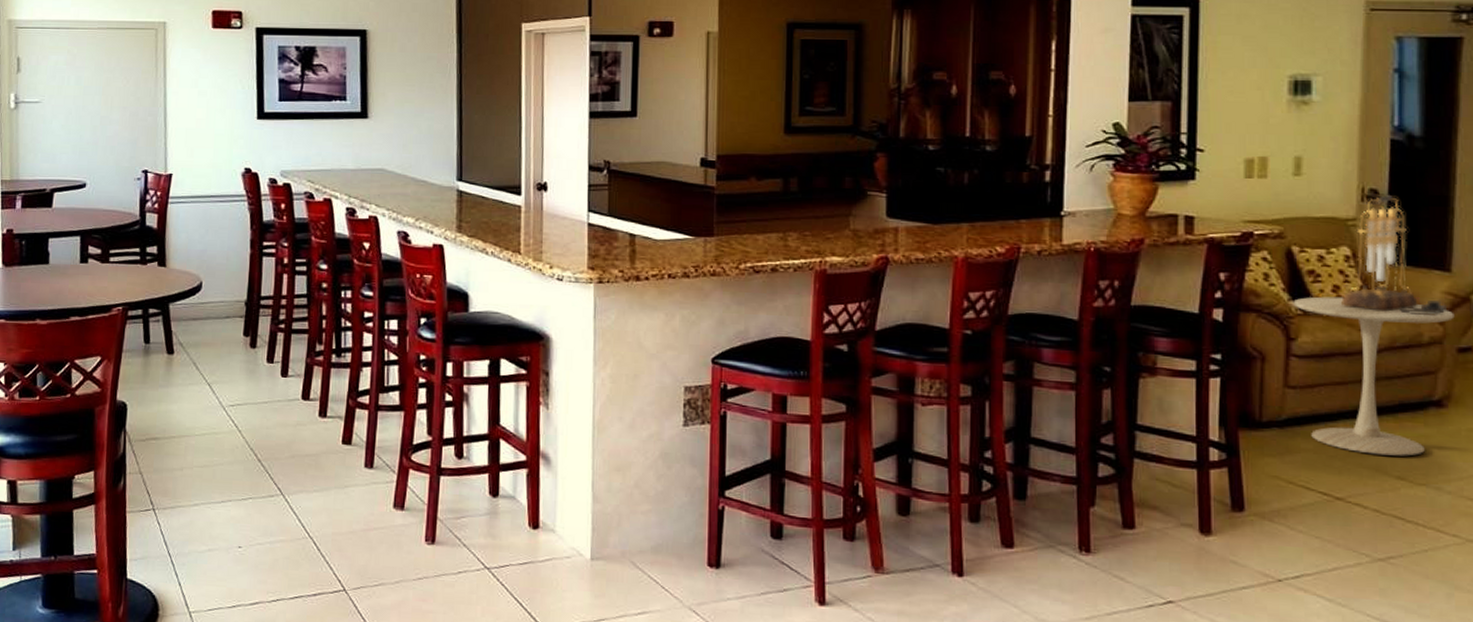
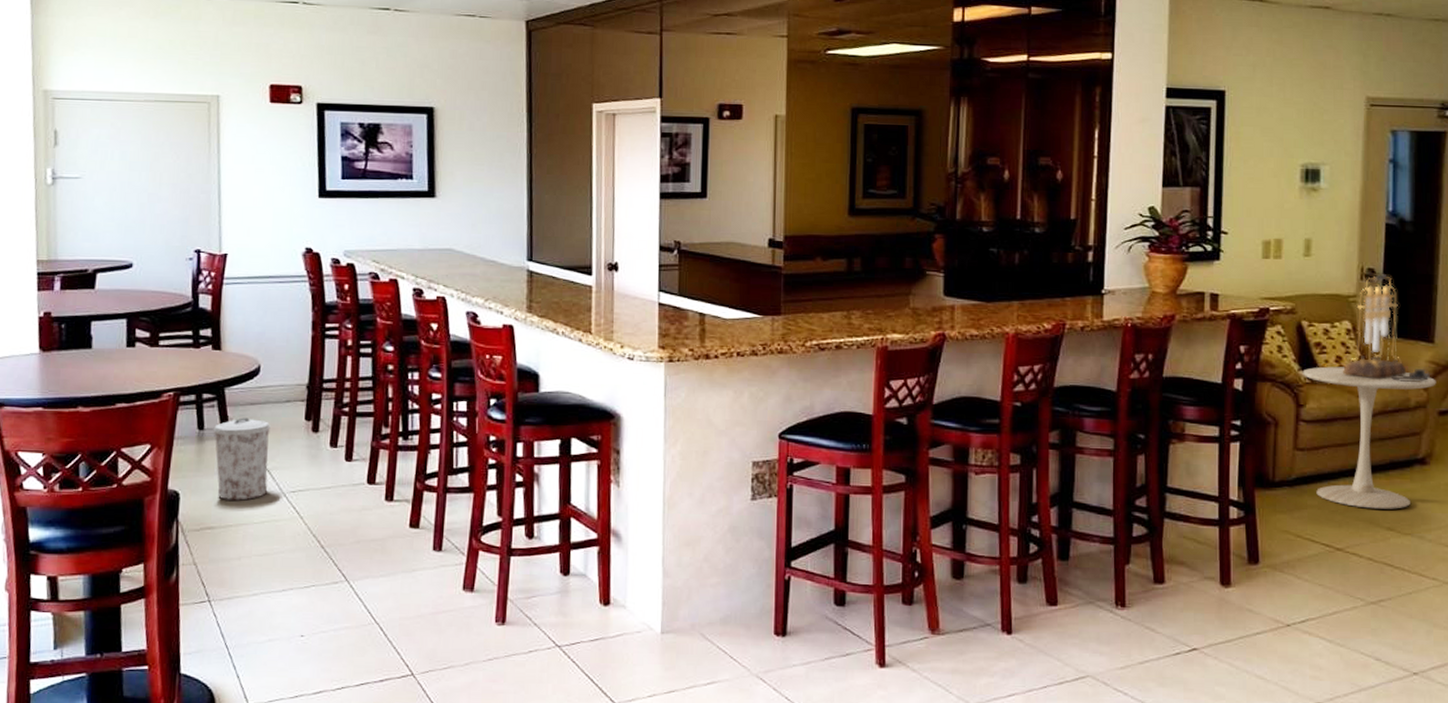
trash can: none [158,332,211,413] -> present [213,417,271,501]

